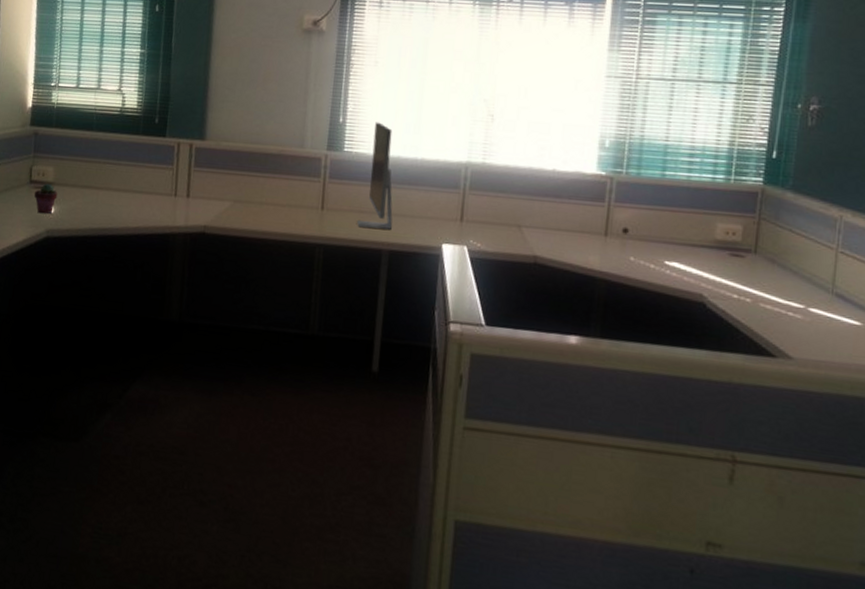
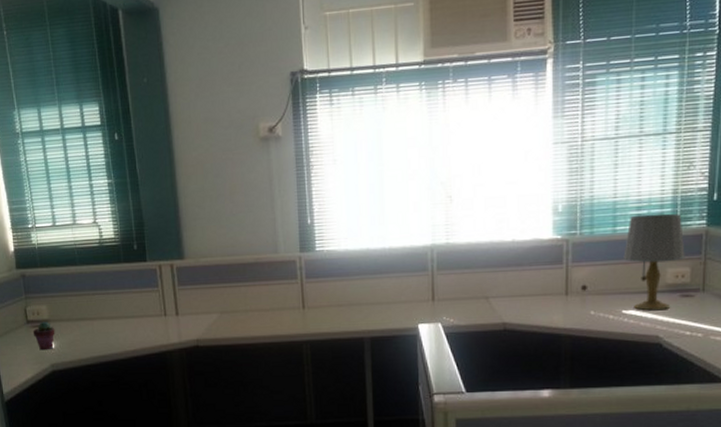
monitor: present [357,122,393,230] -> none [338,218,371,320]
table lamp: none [670,162,738,267] -> present [623,213,685,311]

